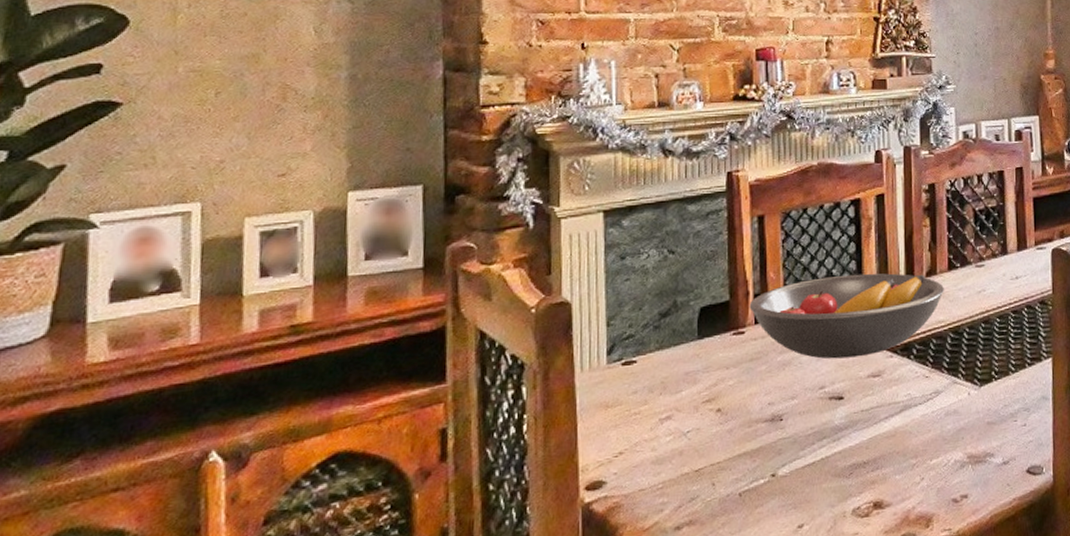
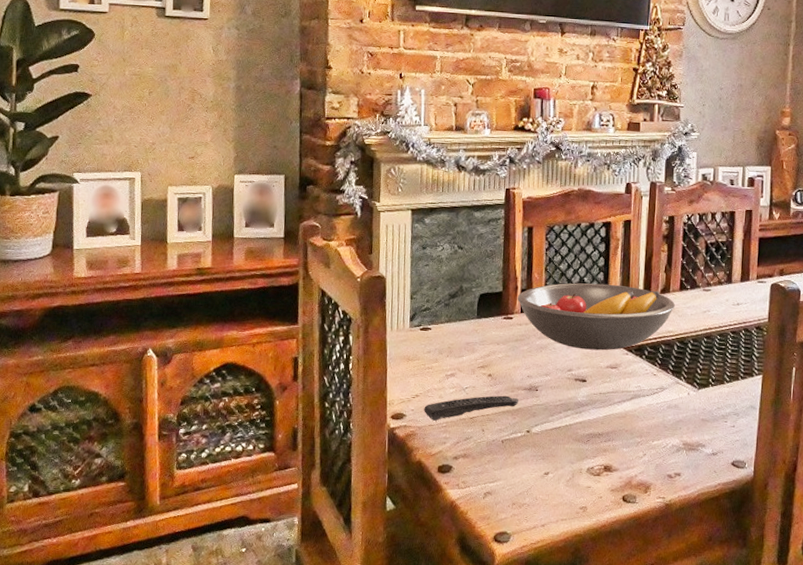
remote control: none [631,433,760,483] -> present [424,395,519,421]

